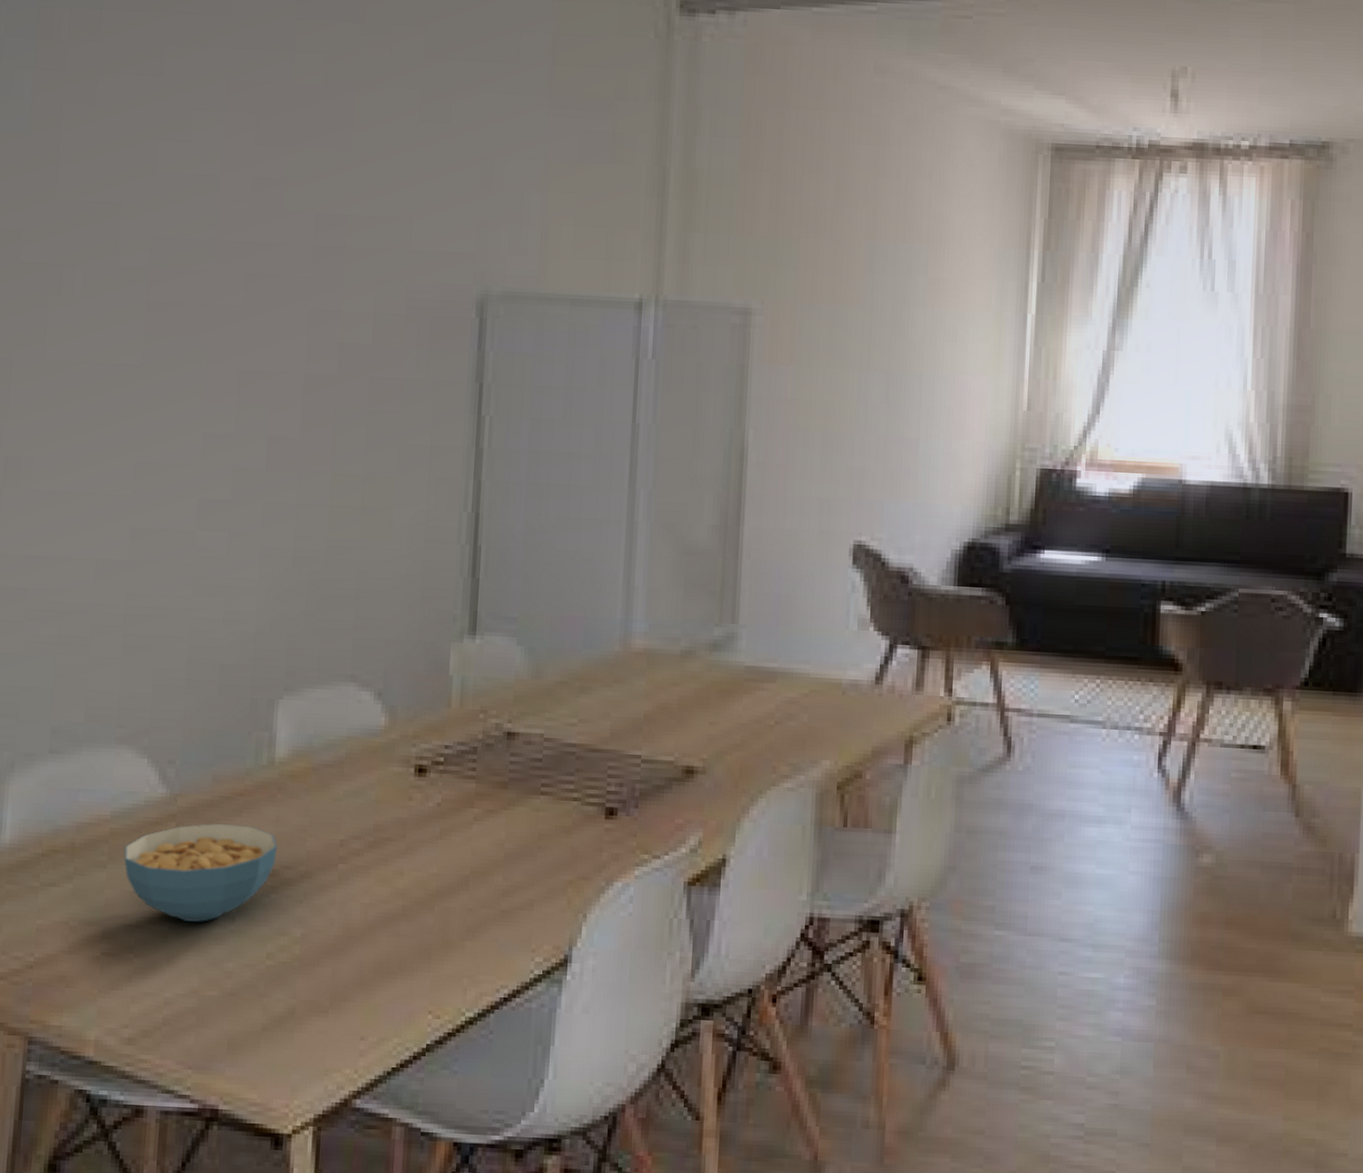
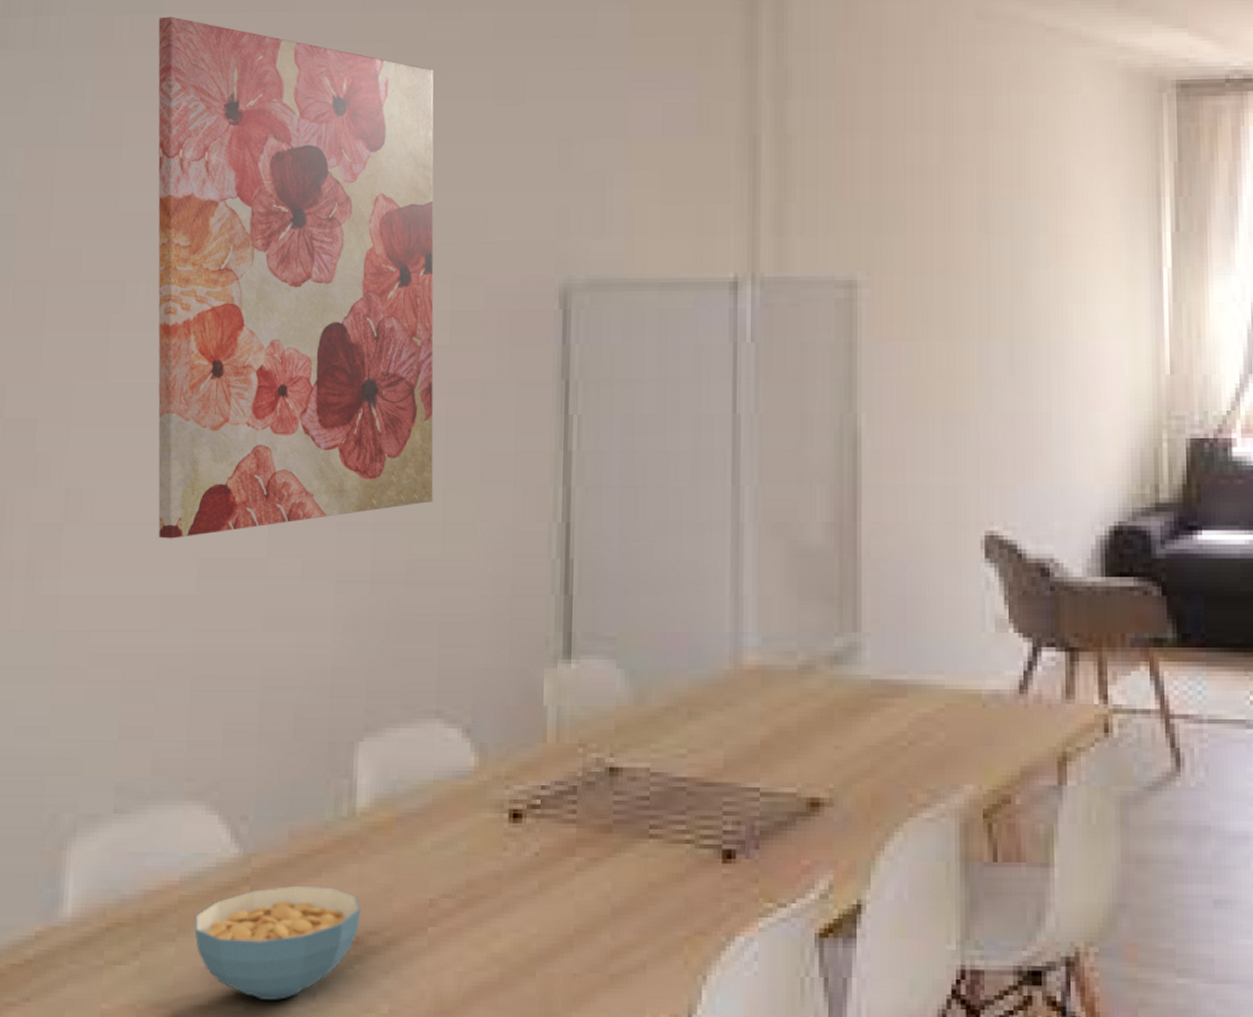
wall art: none [93,12,364,508] -> present [158,16,434,539]

